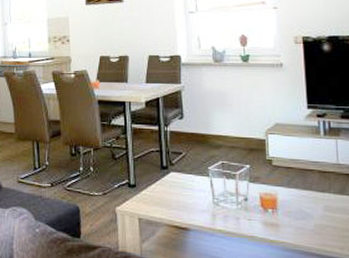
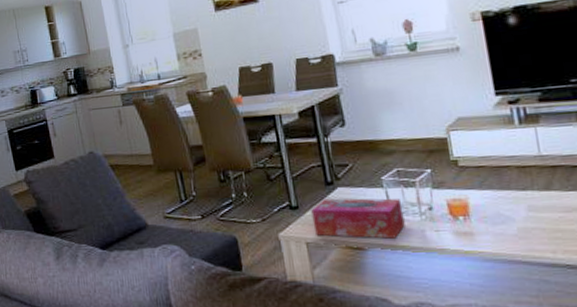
tissue box: none [146,181,224,223] -> present [311,198,405,239]

